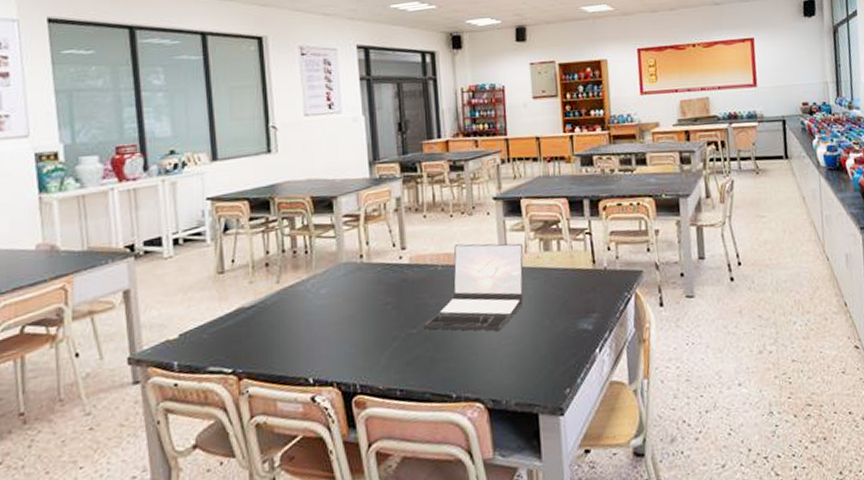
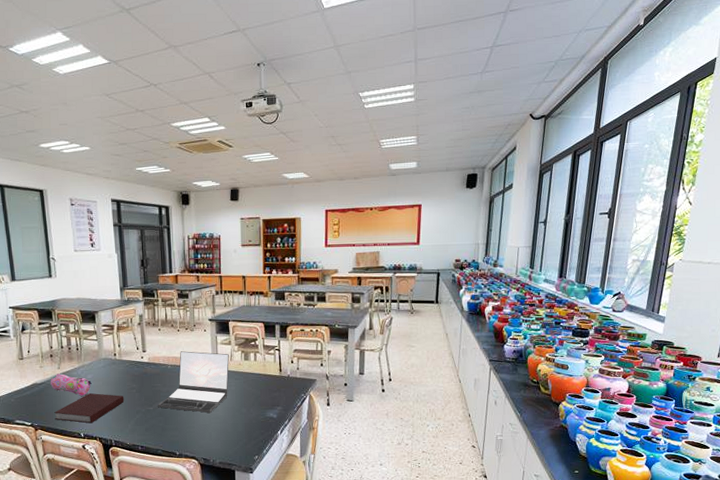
pencil case: none [264,290,327,321] -> present [50,374,92,396]
notebook: none [269,315,375,362] -> present [54,393,124,424]

